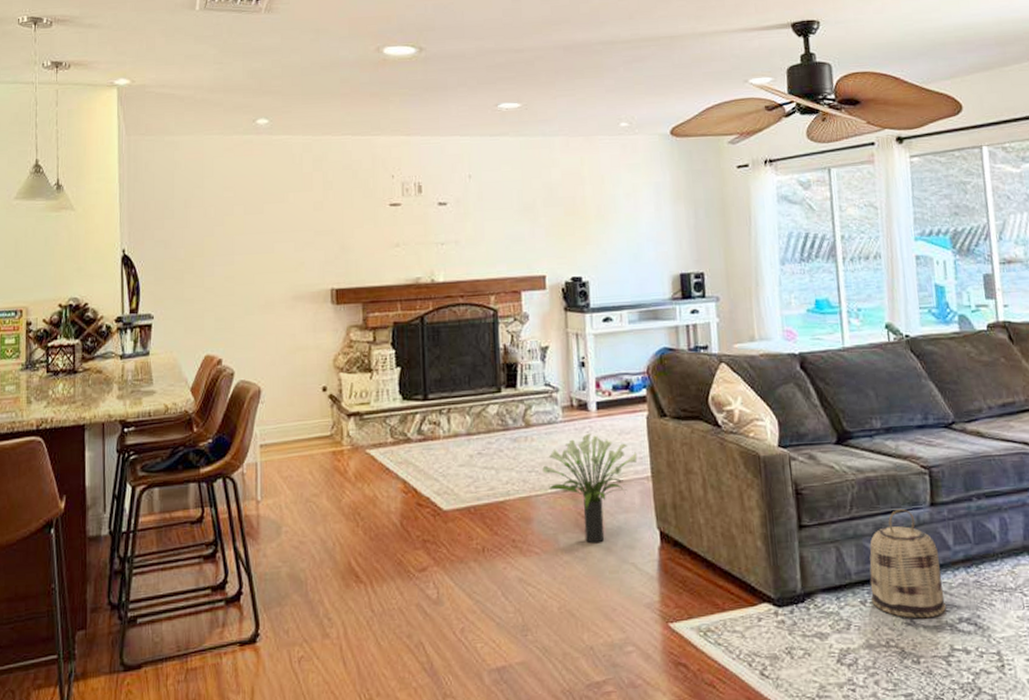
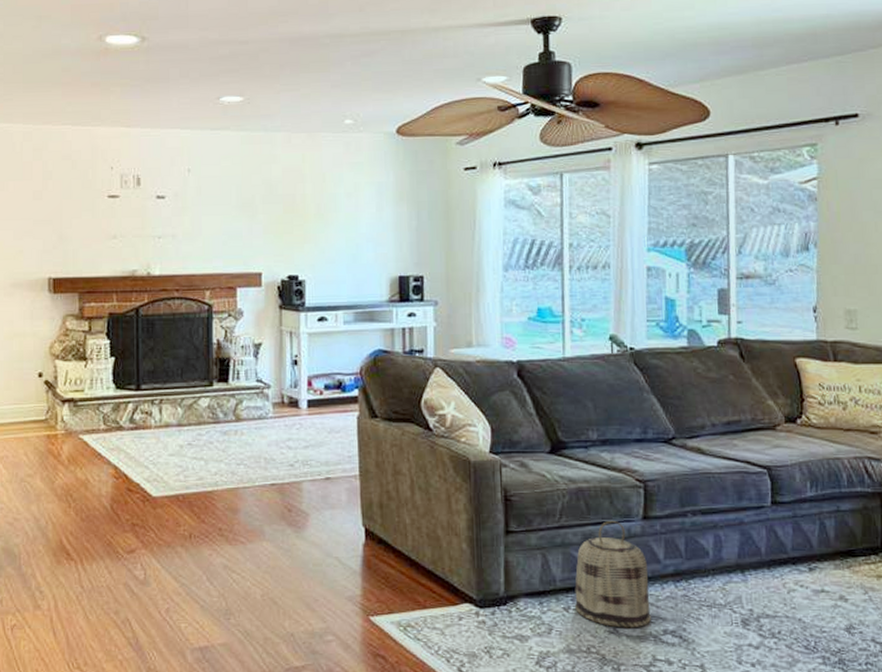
potted plant: present [542,433,638,544] -> none [251,430,346,536]

